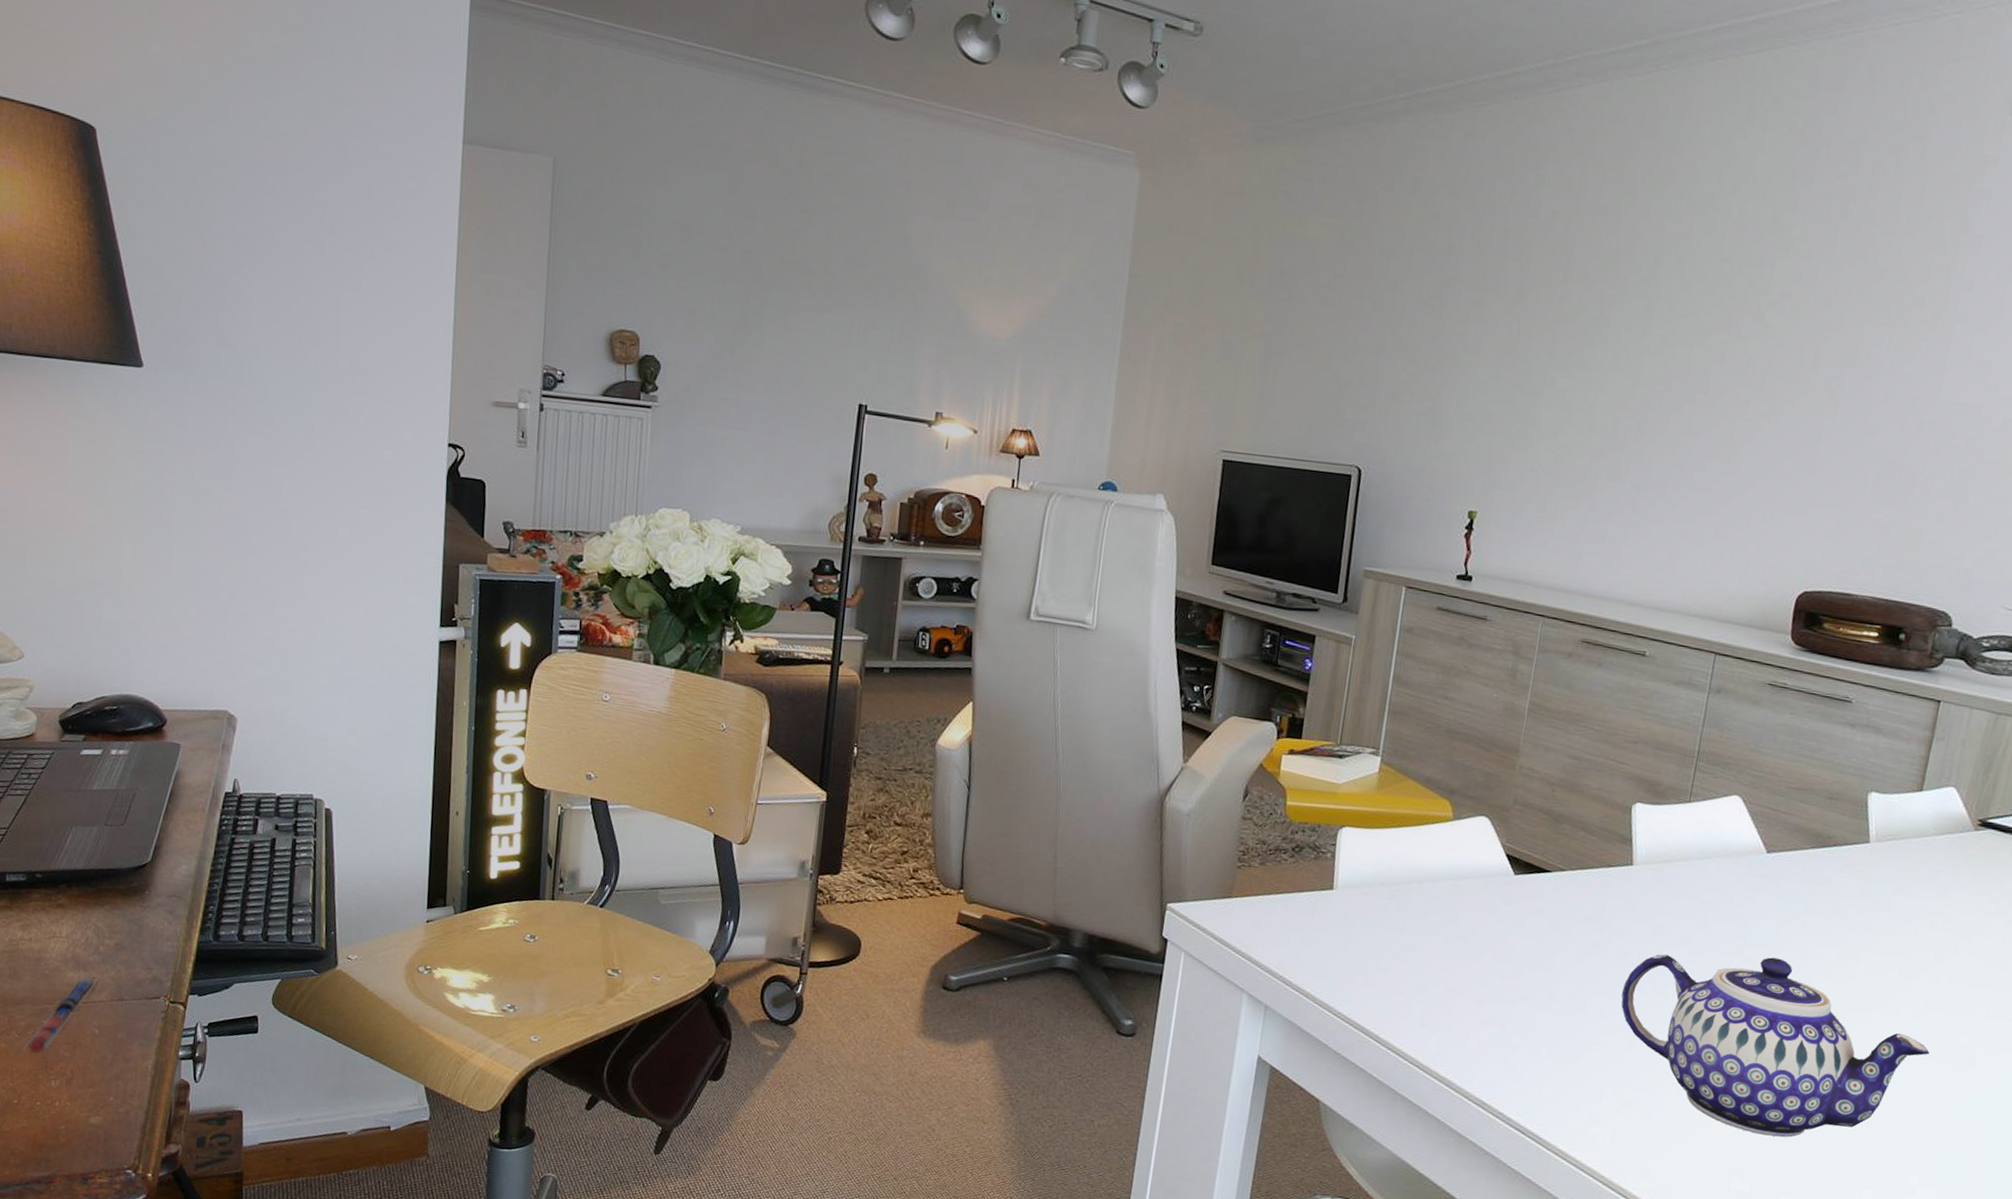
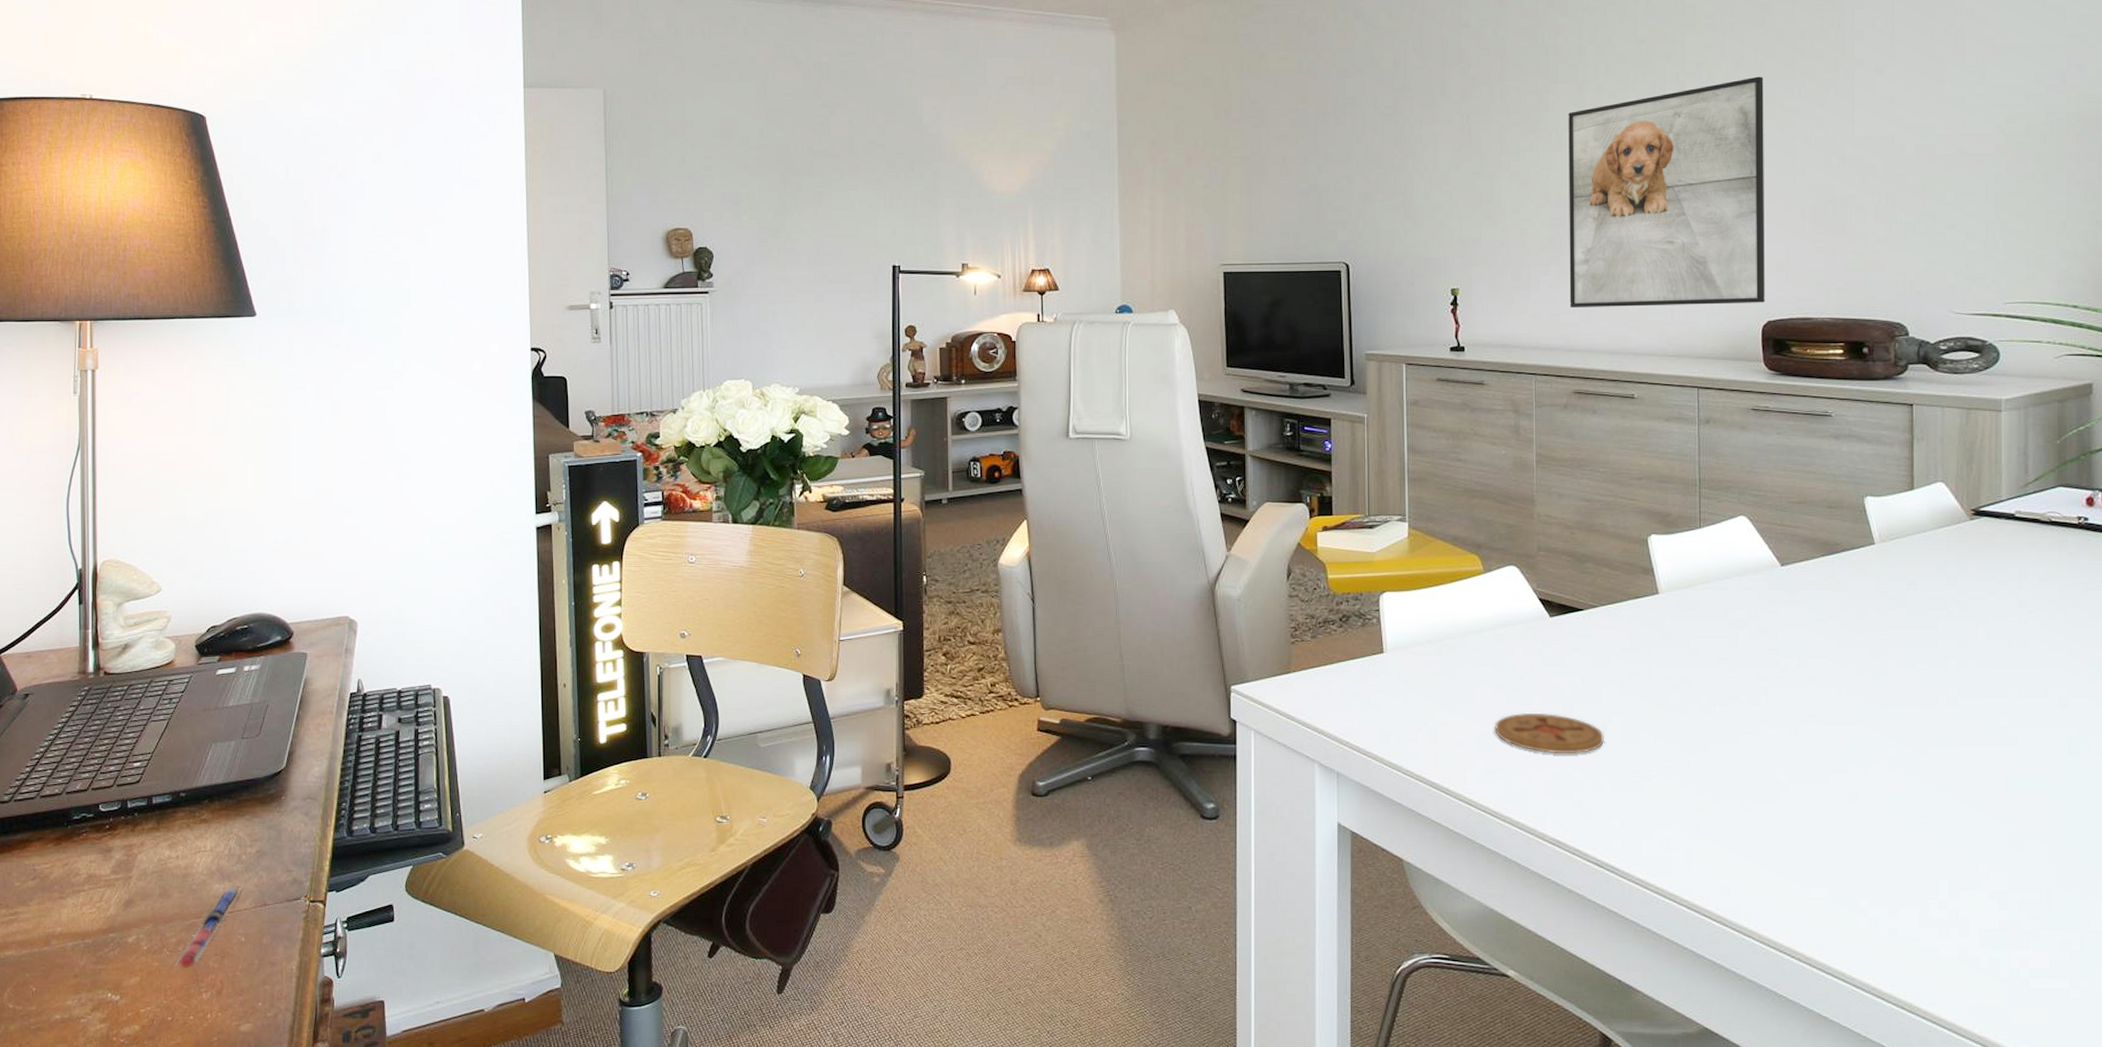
coaster: none [1437,968,1550,1018] -> present [1495,712,1604,754]
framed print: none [1593,317,1853,571] -> present [1568,76,1765,307]
teapot: present [1621,954,1930,1137] -> none [1670,665,1973,839]

